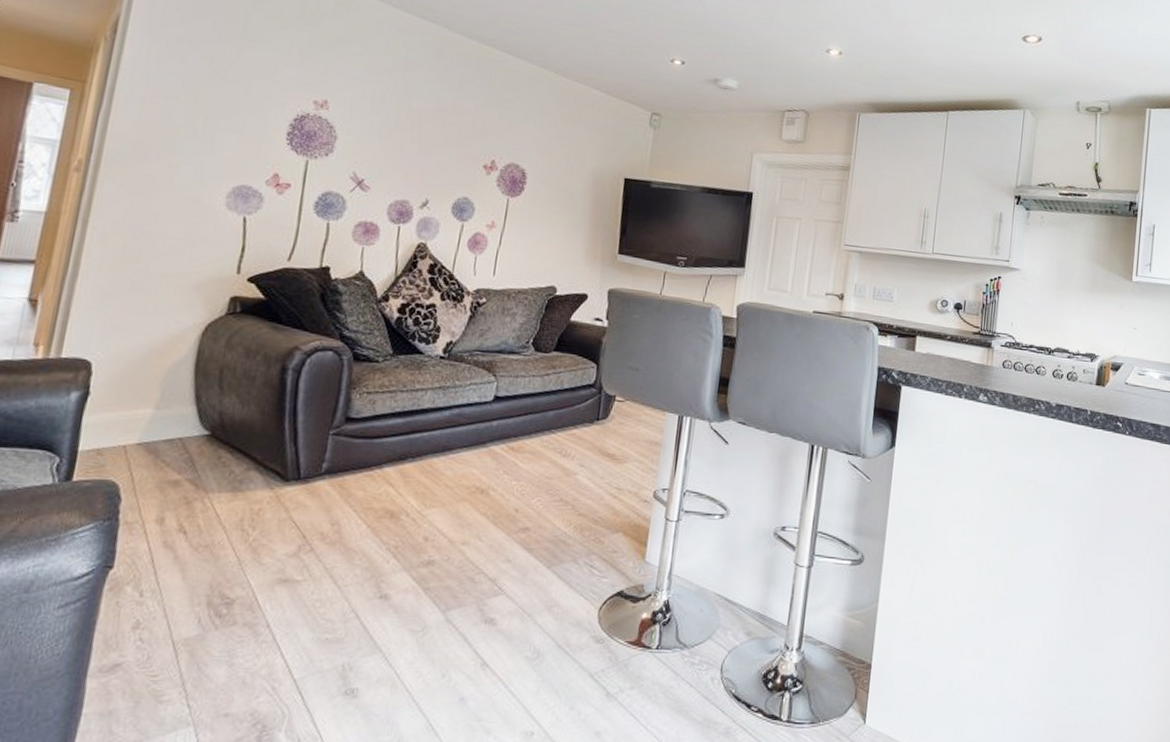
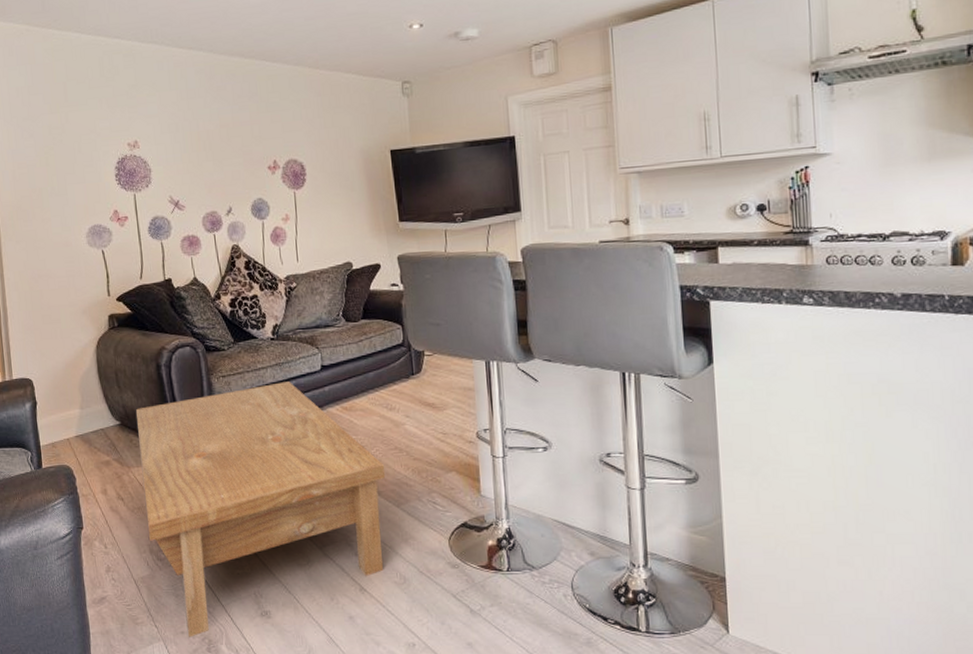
coffee table: none [211,408,544,722] -> present [136,382,386,637]

